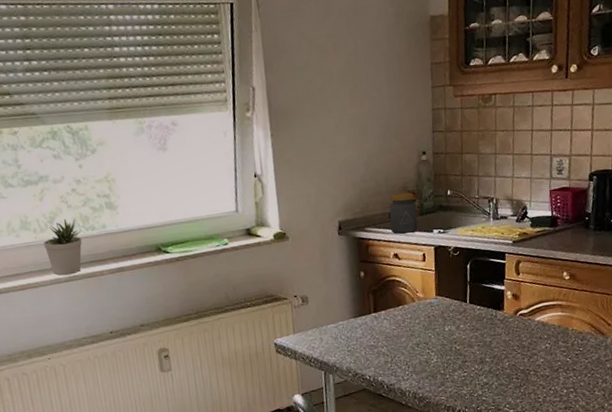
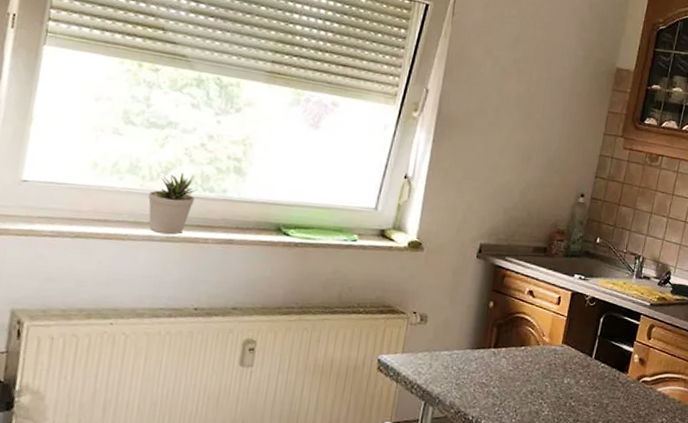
jar: present [389,192,418,234] -> none [532,228,564,272]

